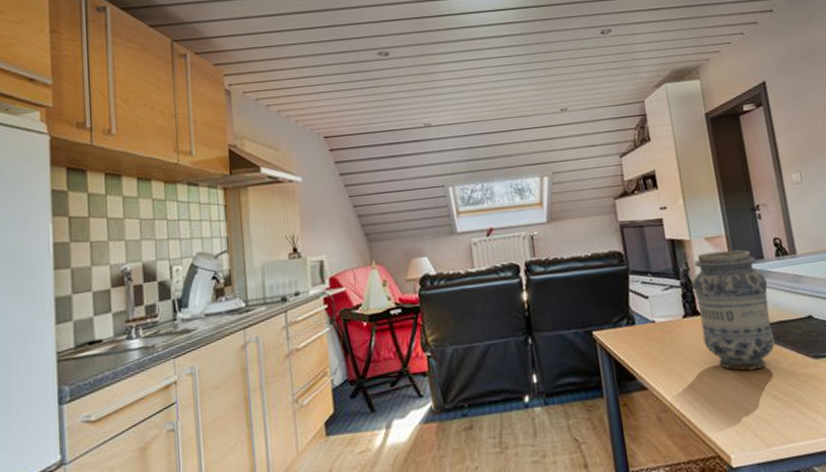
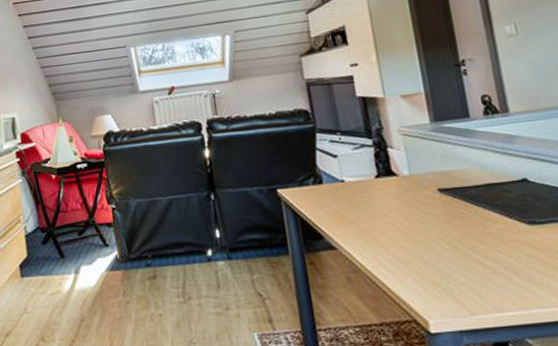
vase: present [692,249,775,371] -> none [385,108,482,235]

